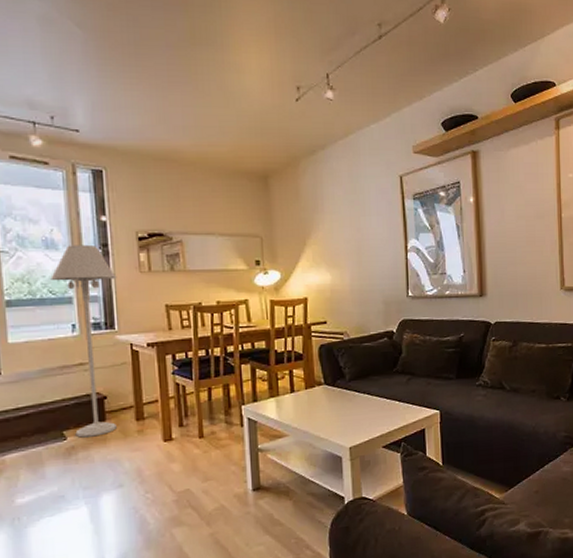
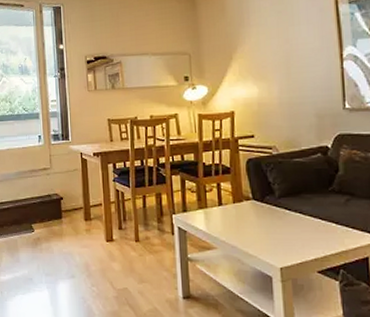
floor lamp: present [50,244,117,438] -> none [24,69,71,231]

